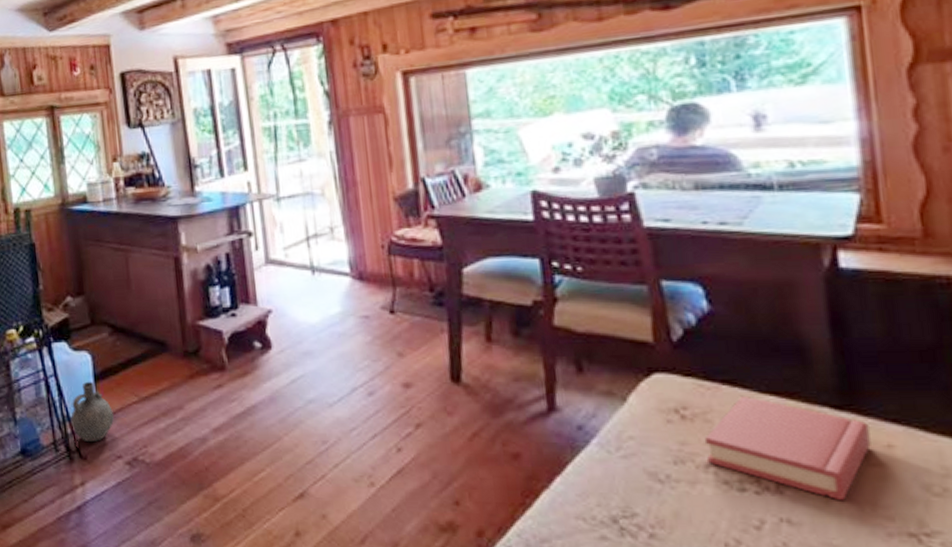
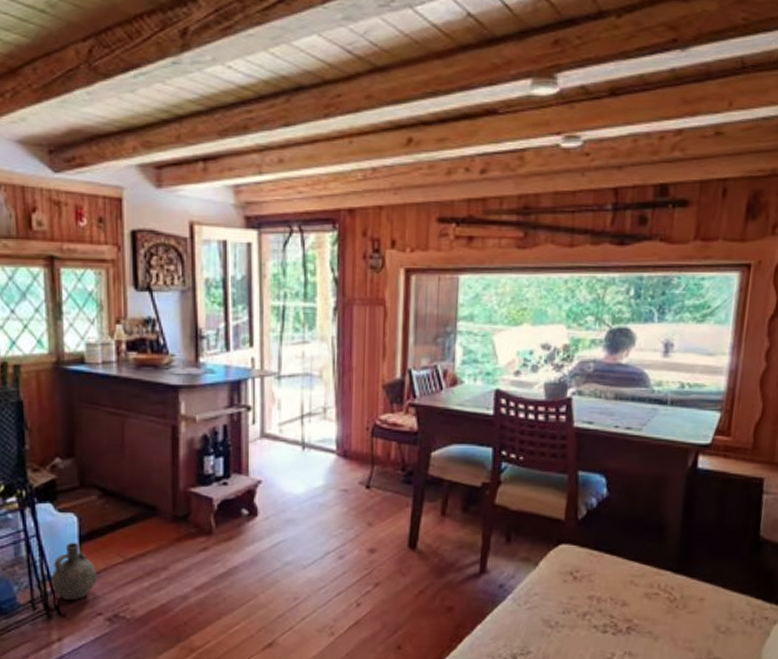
hardback book: present [705,395,871,501] -> none [586,562,692,638]

